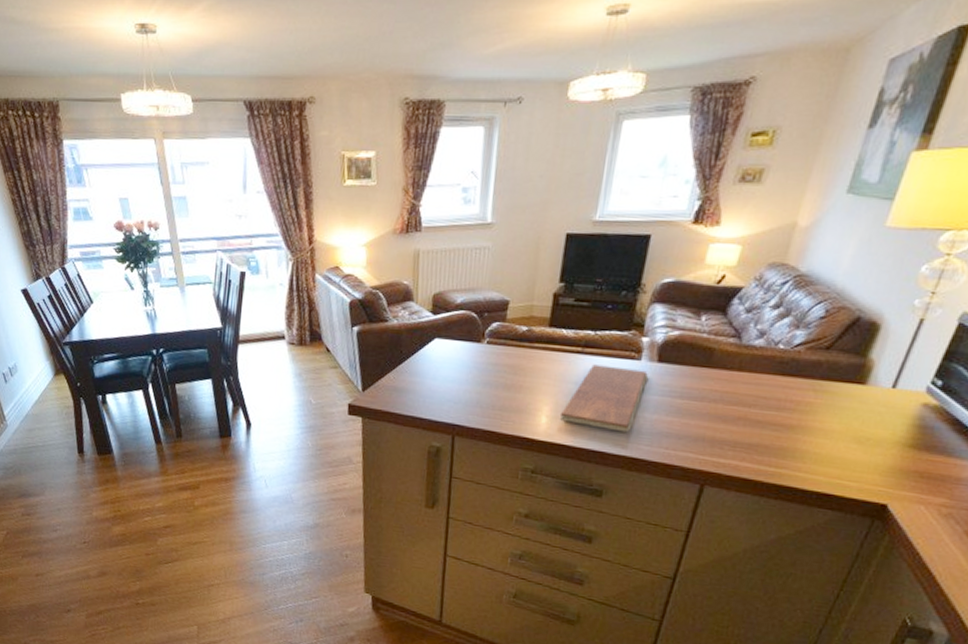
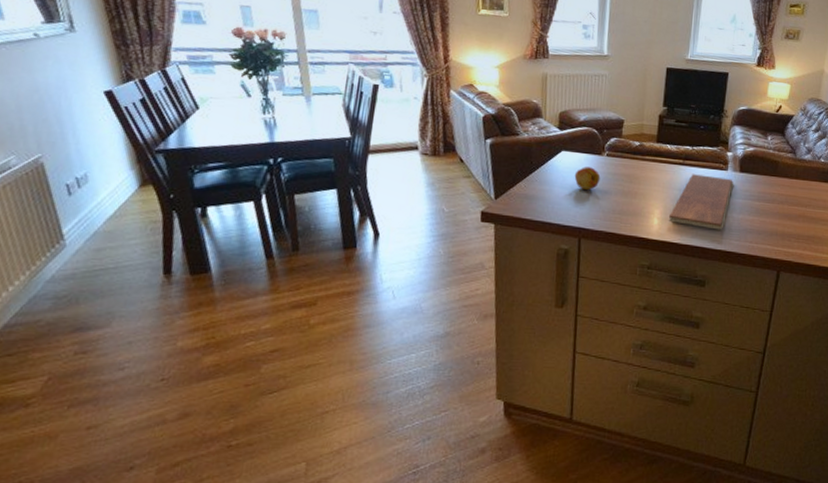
fruit: none [448,356,479,384] -> present [574,166,601,191]

